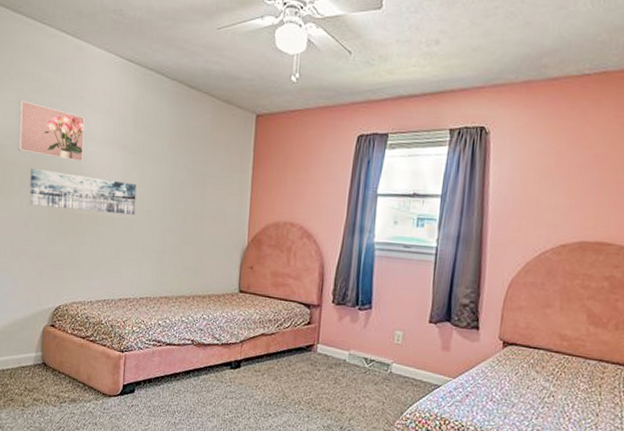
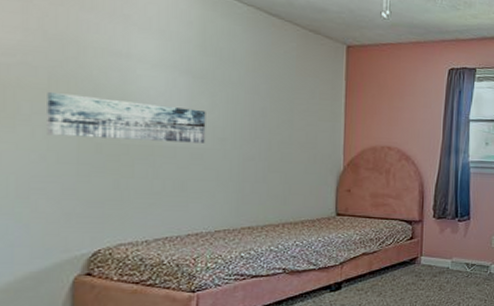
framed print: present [18,100,85,162] -> none [26,12,130,87]

